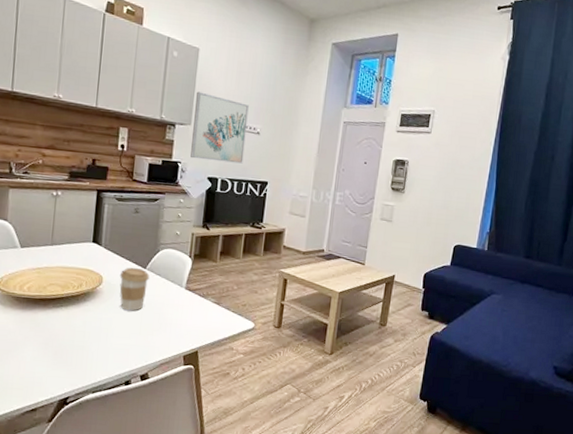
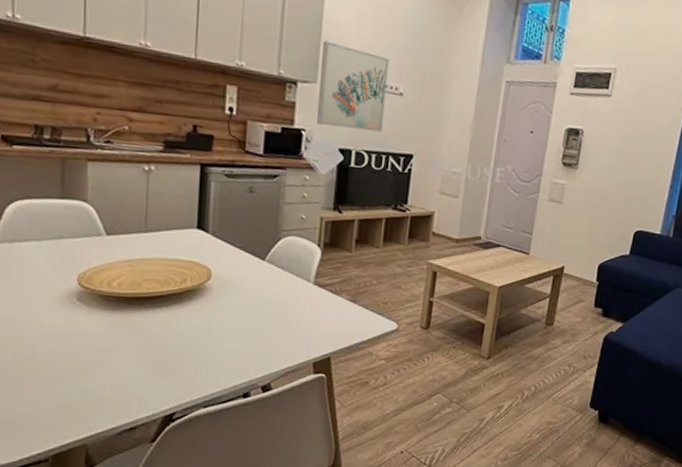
coffee cup: present [119,267,150,311] -> none [232,258,270,311]

